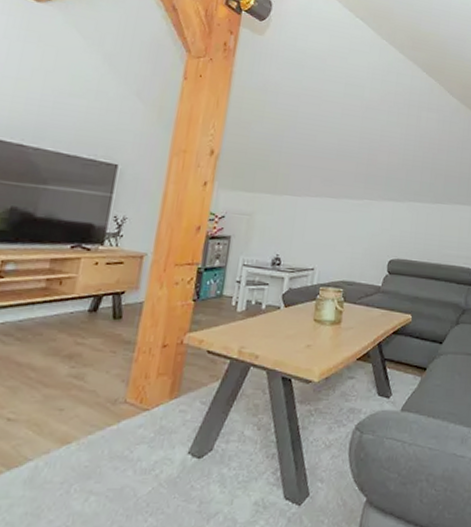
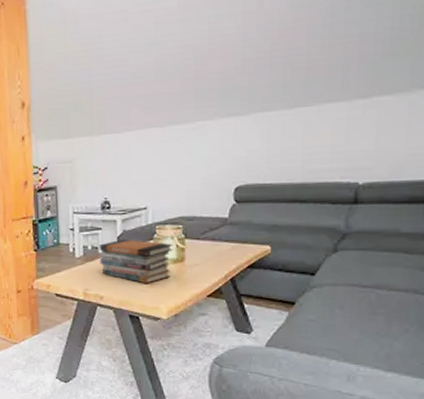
book stack: none [260,296,333,345] -> present [99,238,173,284]

